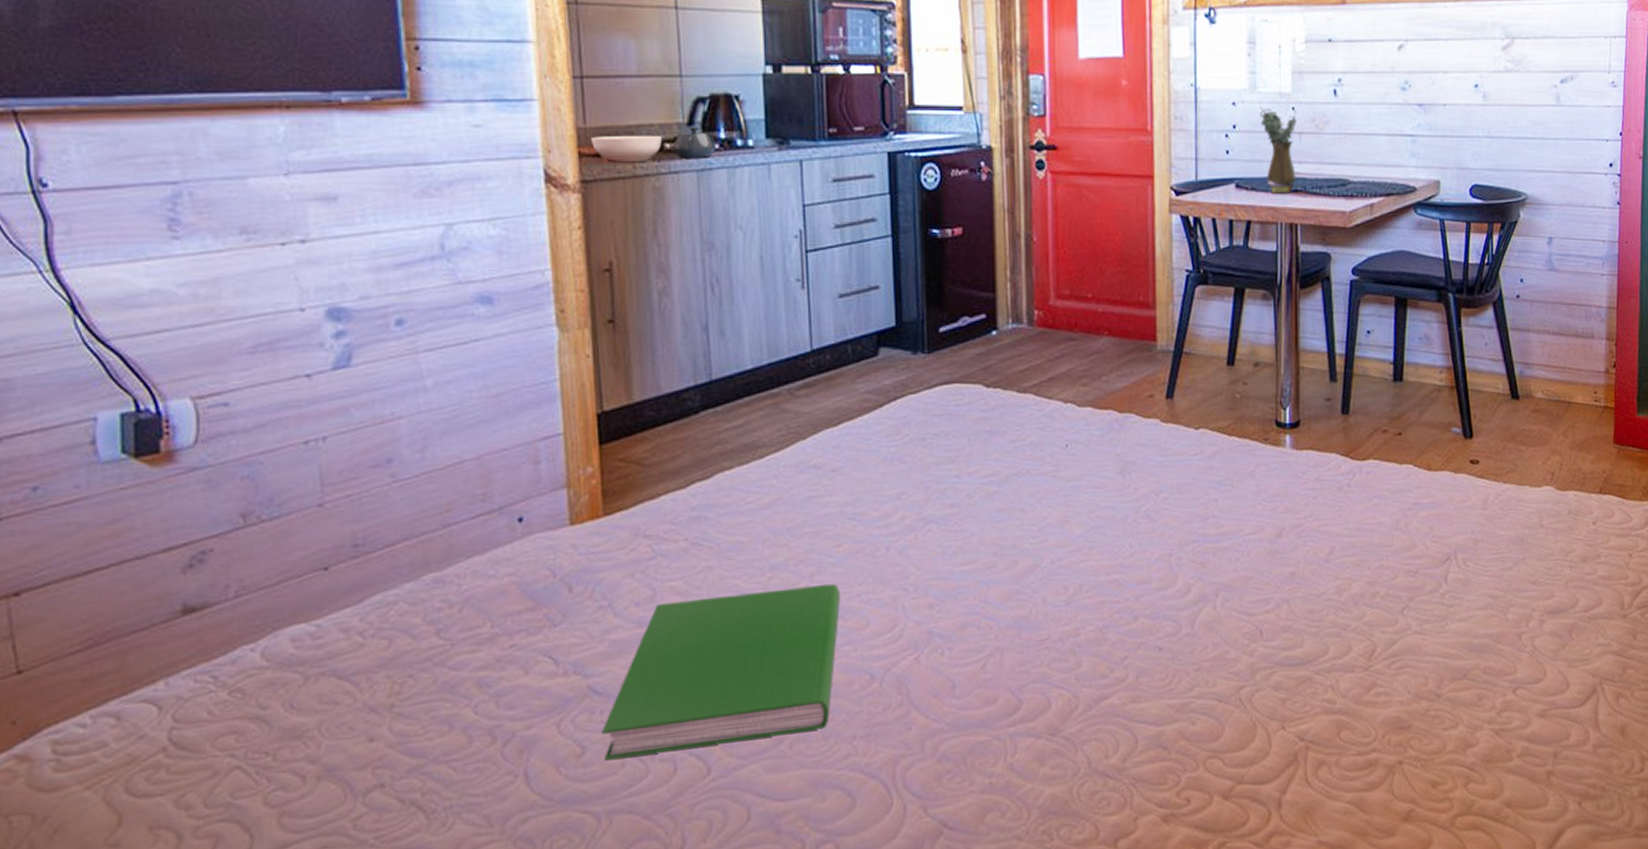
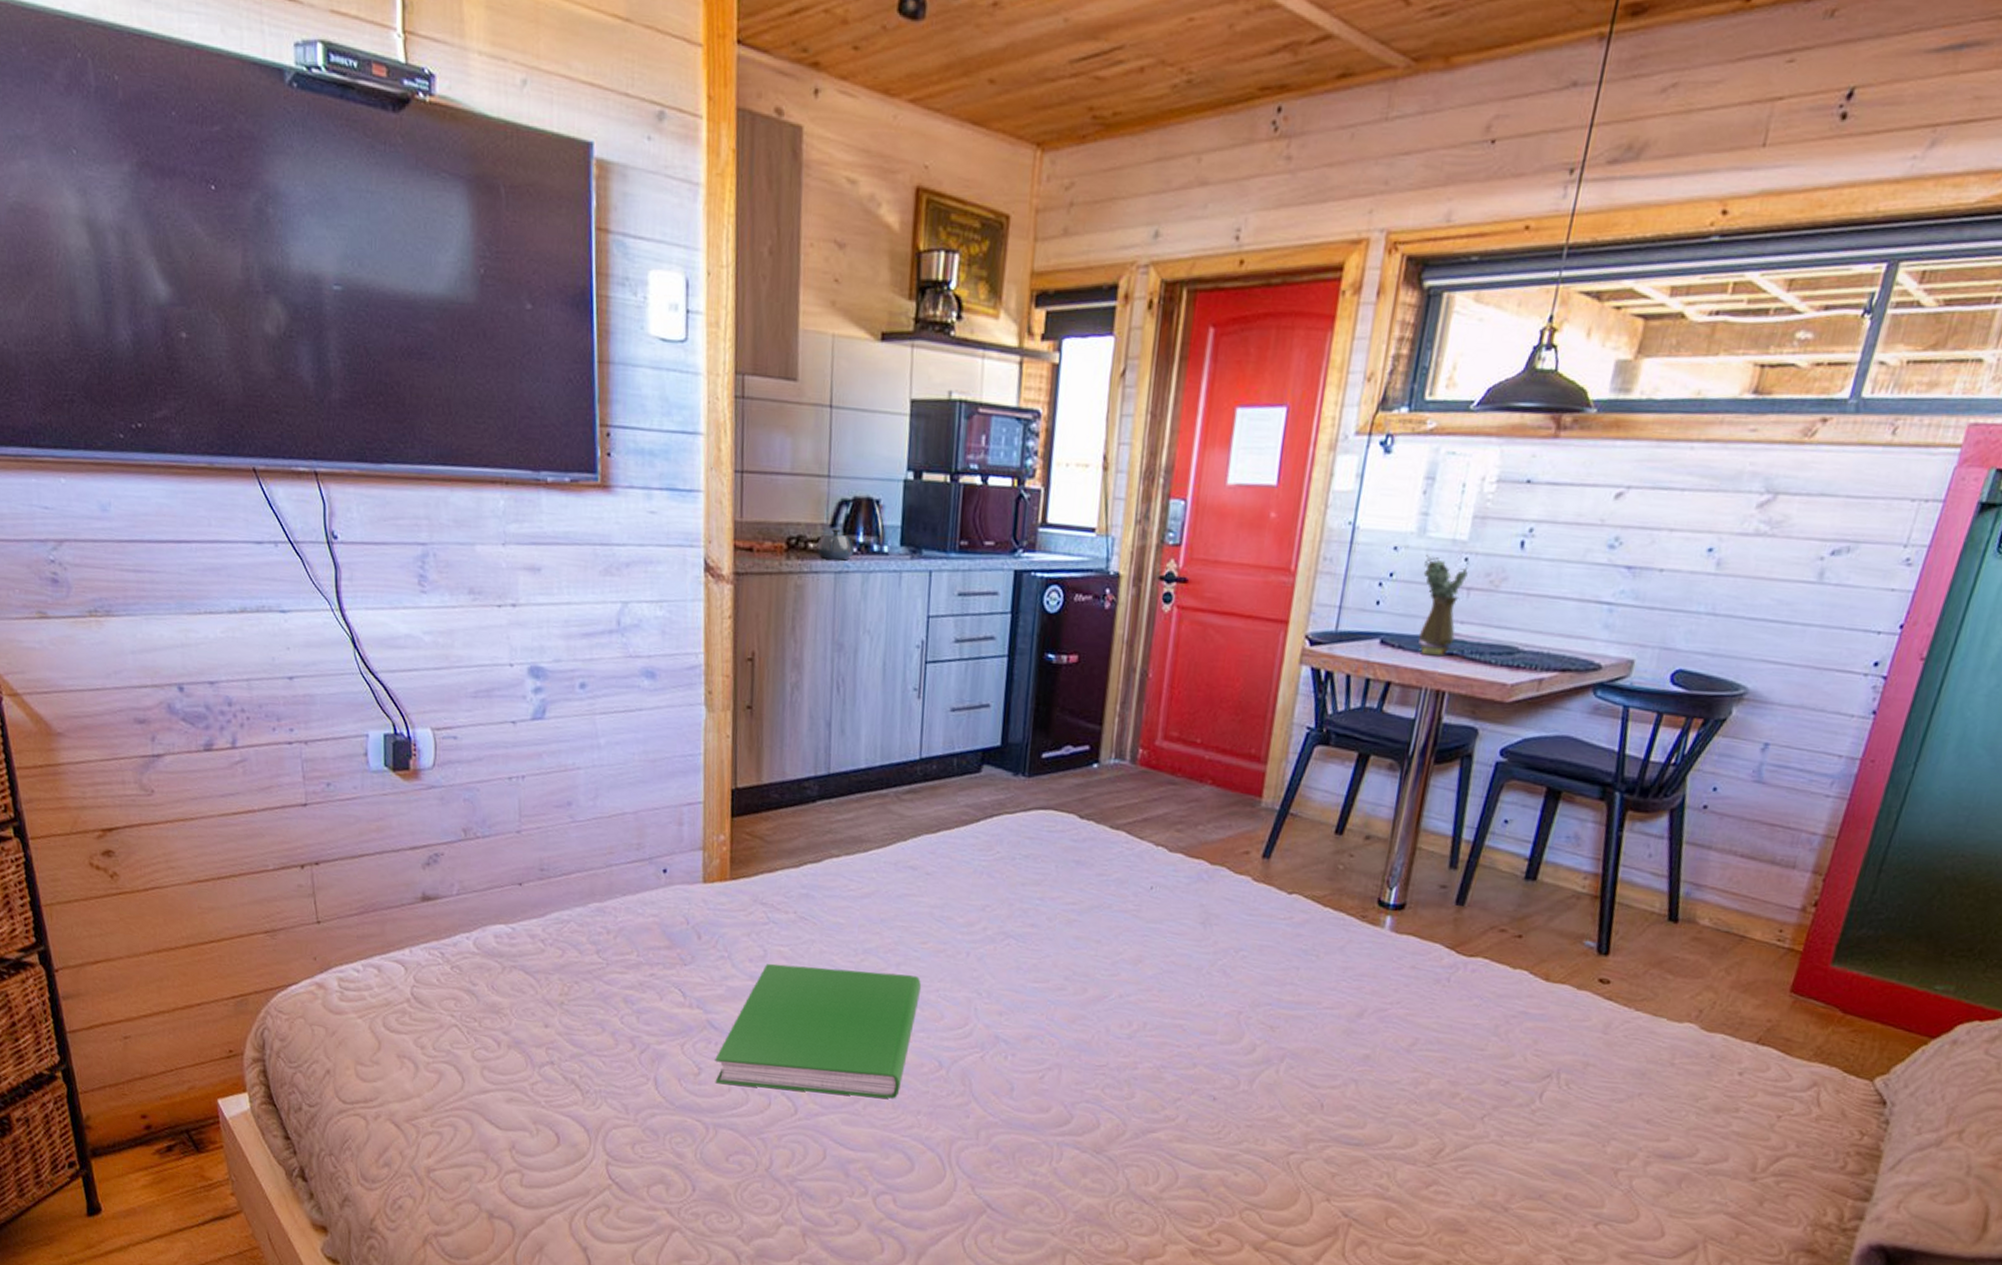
bowl: present [590,135,663,163] -> none [745,531,808,560]

